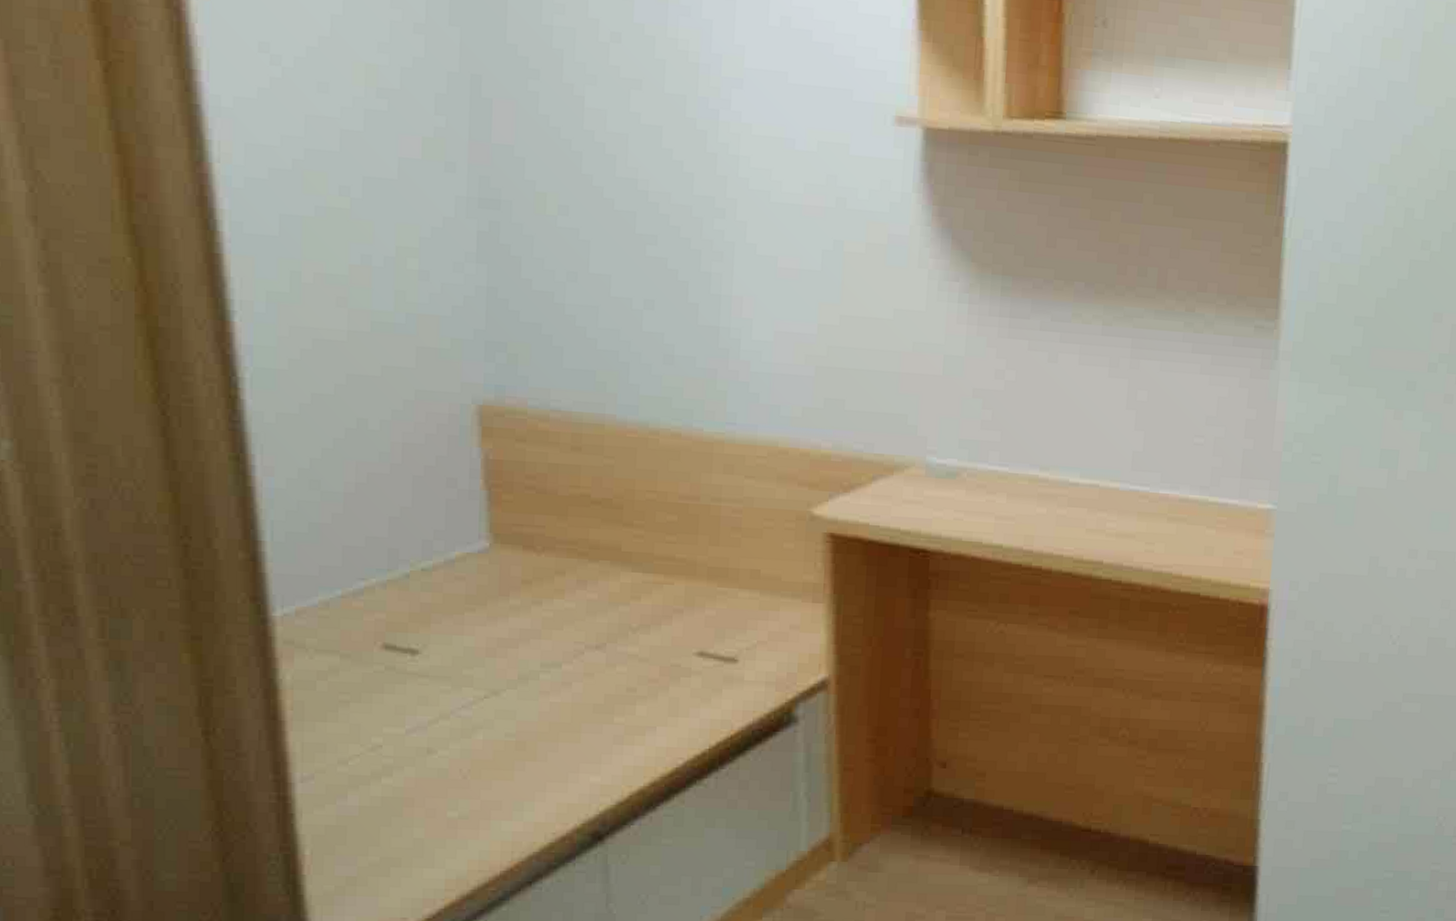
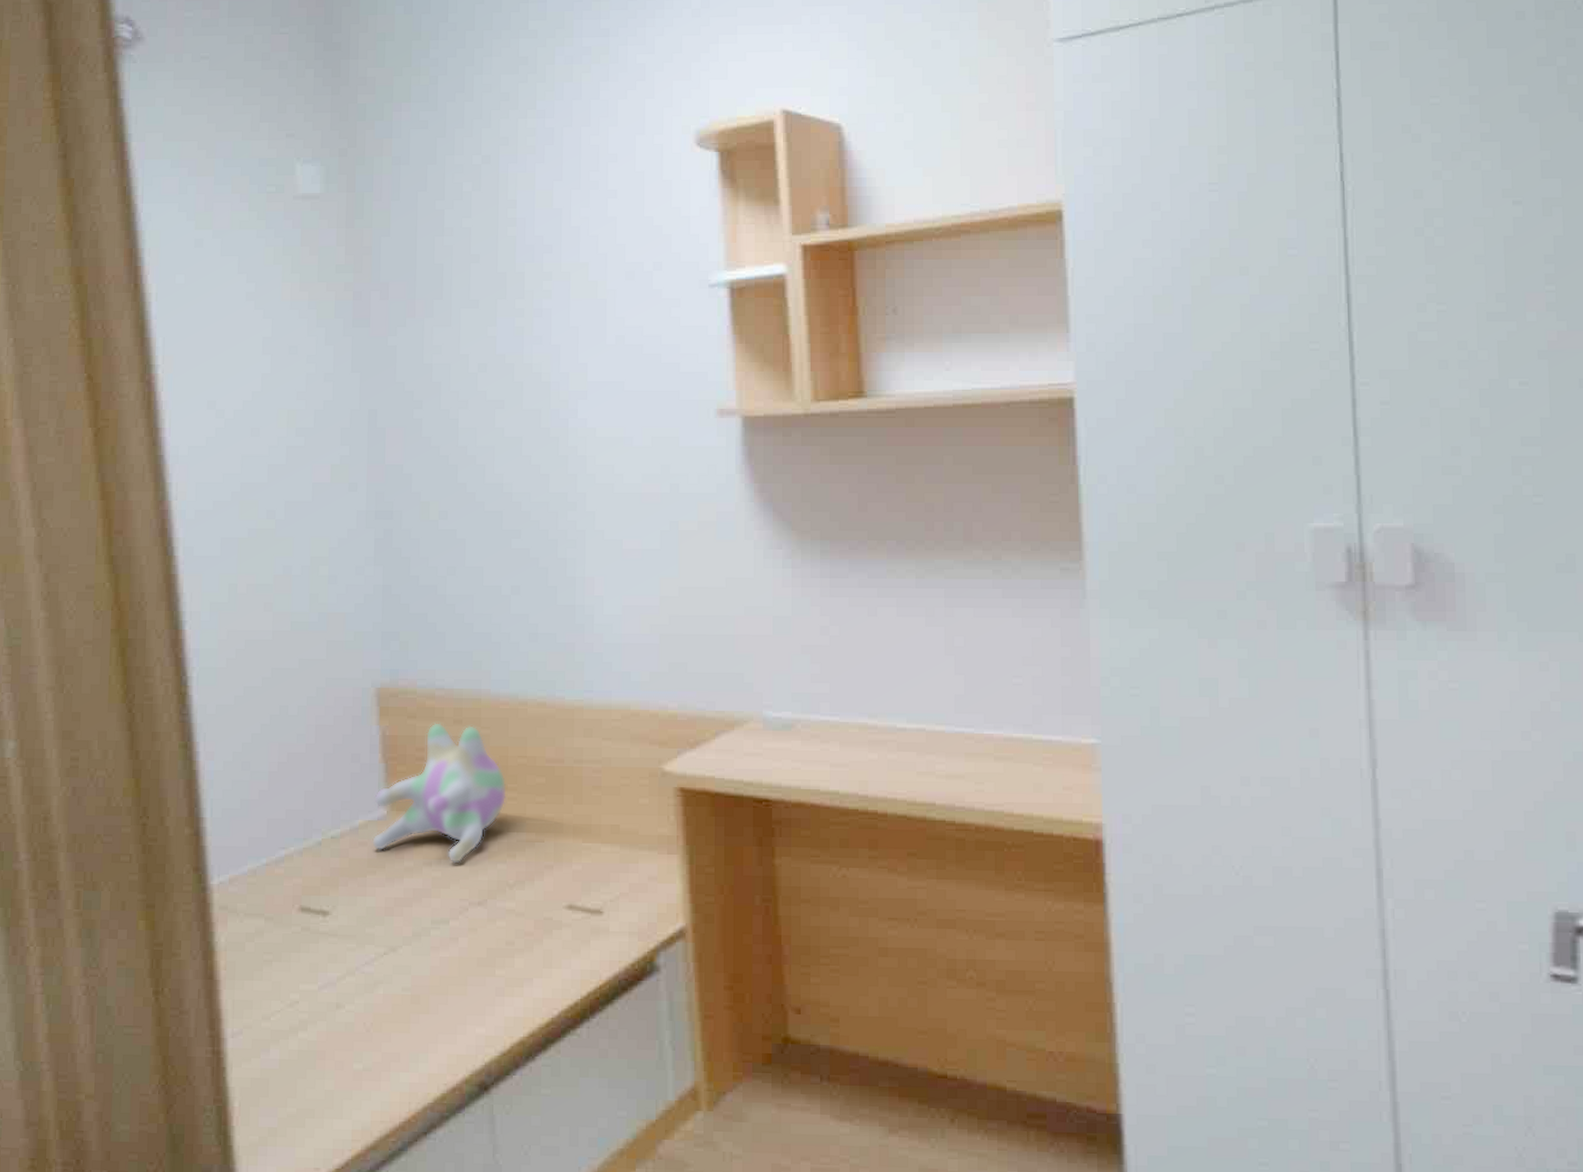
plush toy: none [470,448,632,604] -> present [371,723,507,864]

